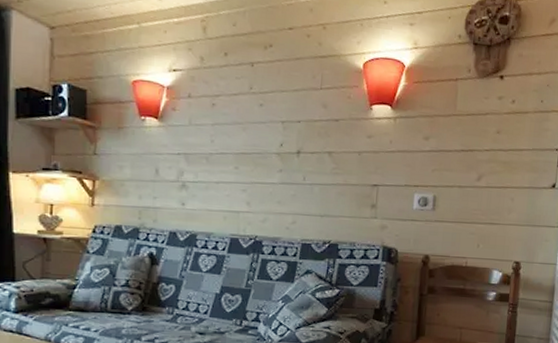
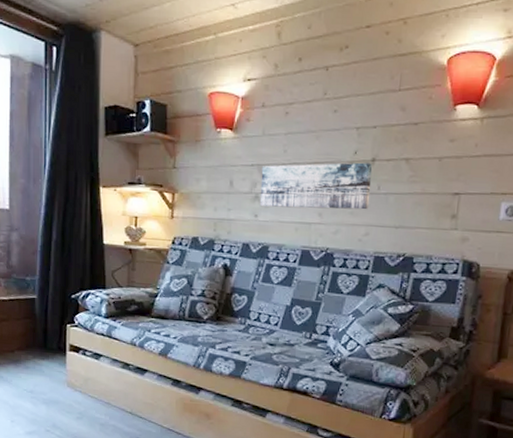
wall art: none [187,154,298,200] -> present [259,162,373,210]

